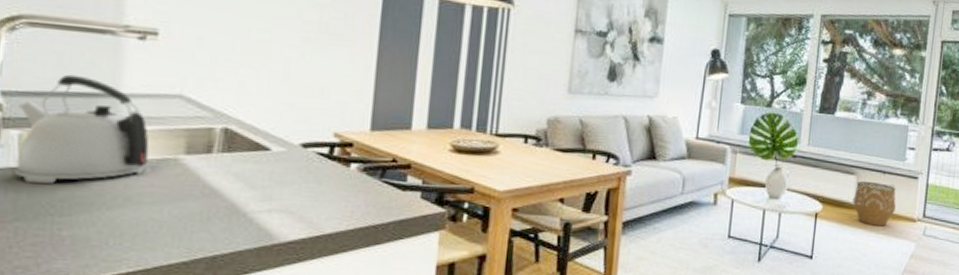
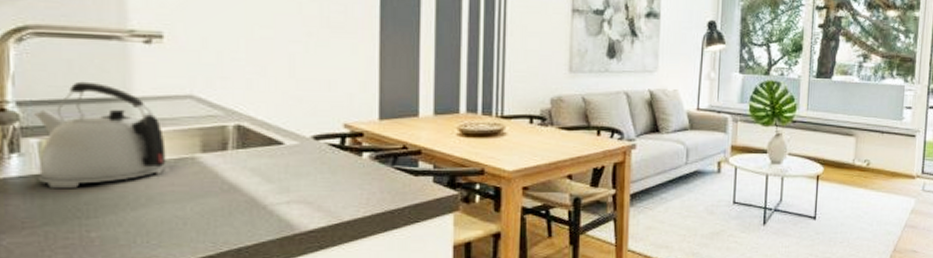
basket: present [853,181,896,227] -> none [853,142,895,184]

